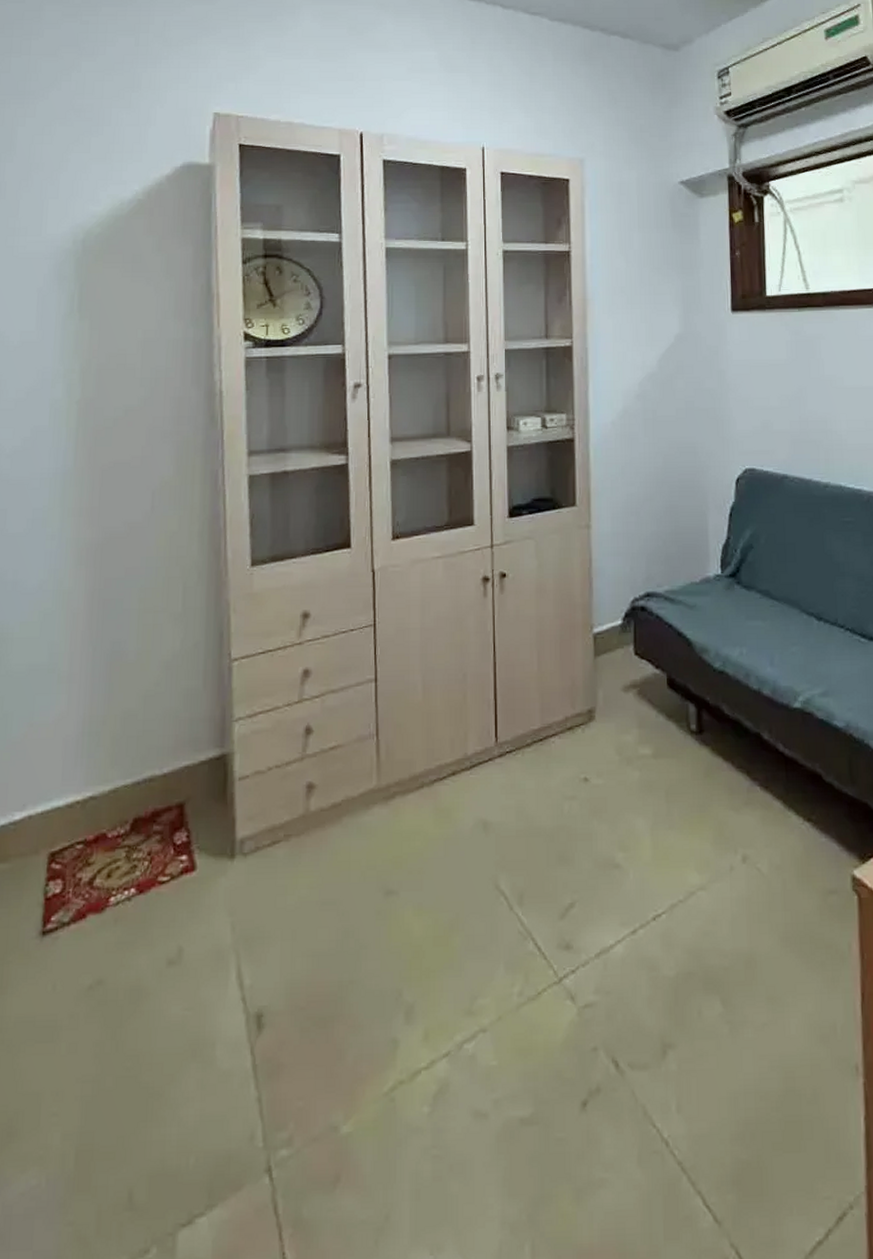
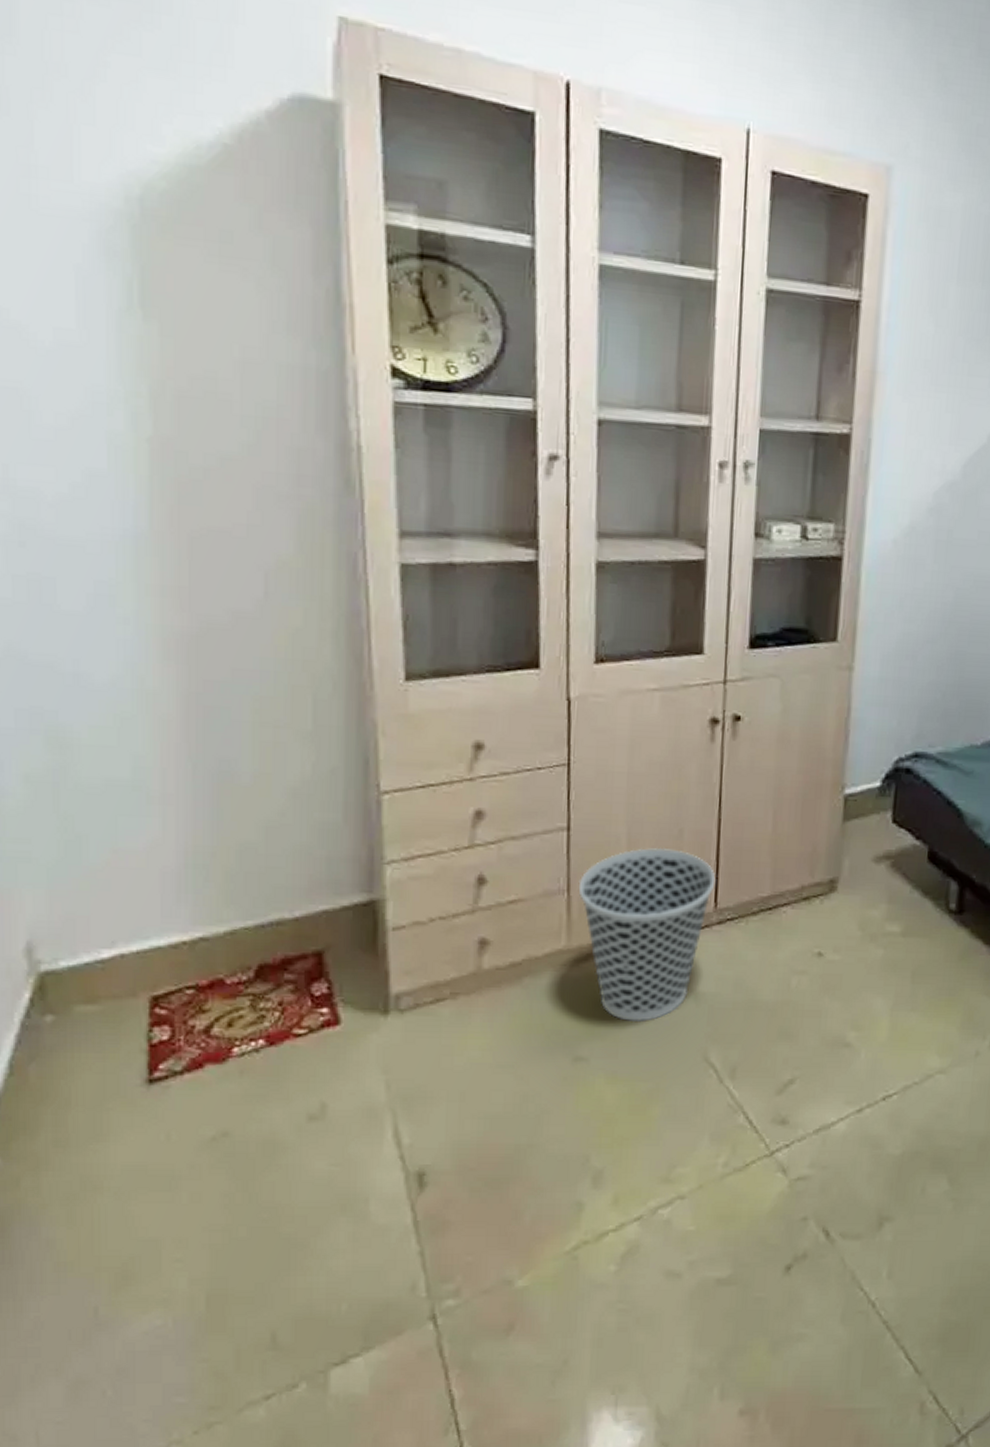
wastebasket: none [385,691,495,855] -> present [578,847,716,1023]

